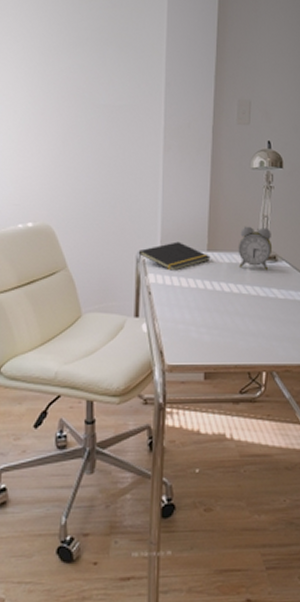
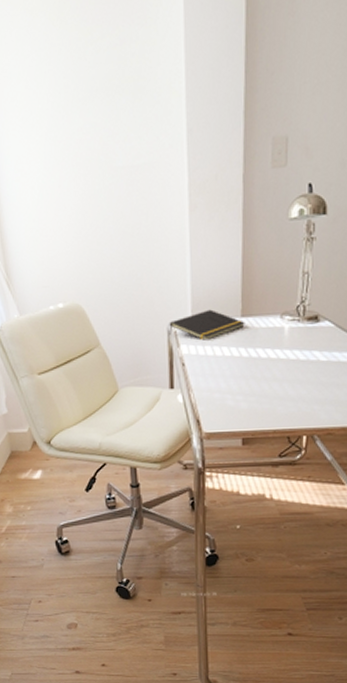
alarm clock: present [238,226,273,270] -> none [275,285,314,332]

